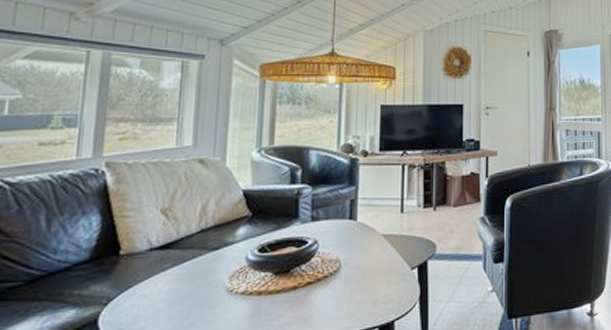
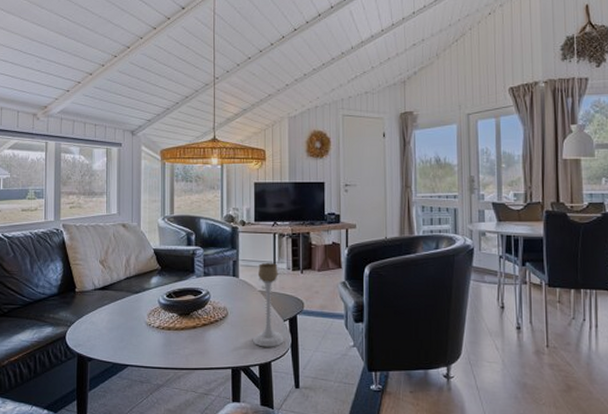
candle holder: none [372,199,411,304] -> present [253,262,284,347]

